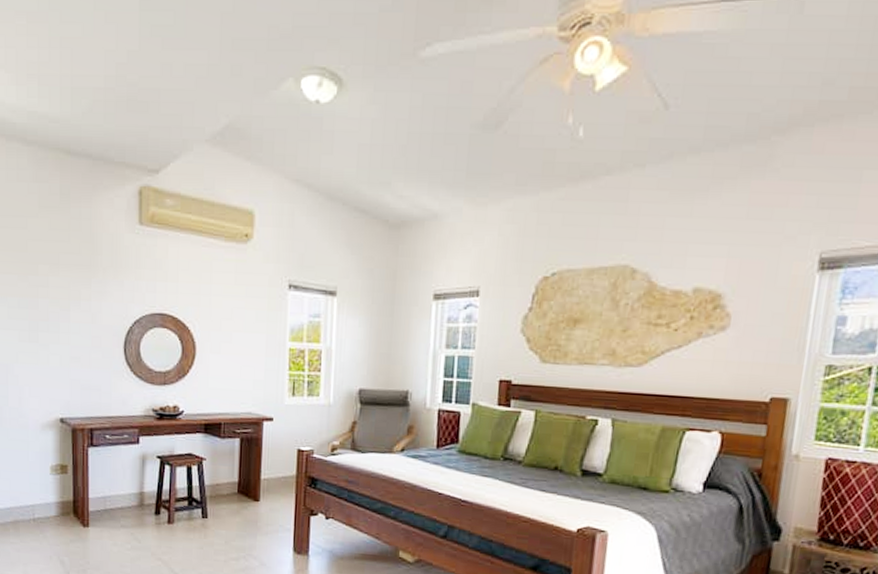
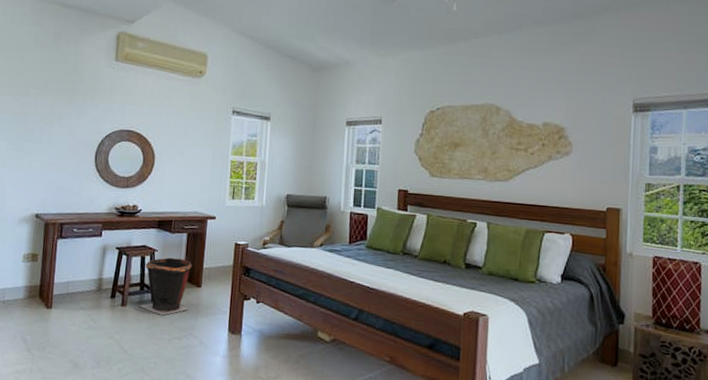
waste bin: none [188,464,248,534] -> present [139,255,192,316]

